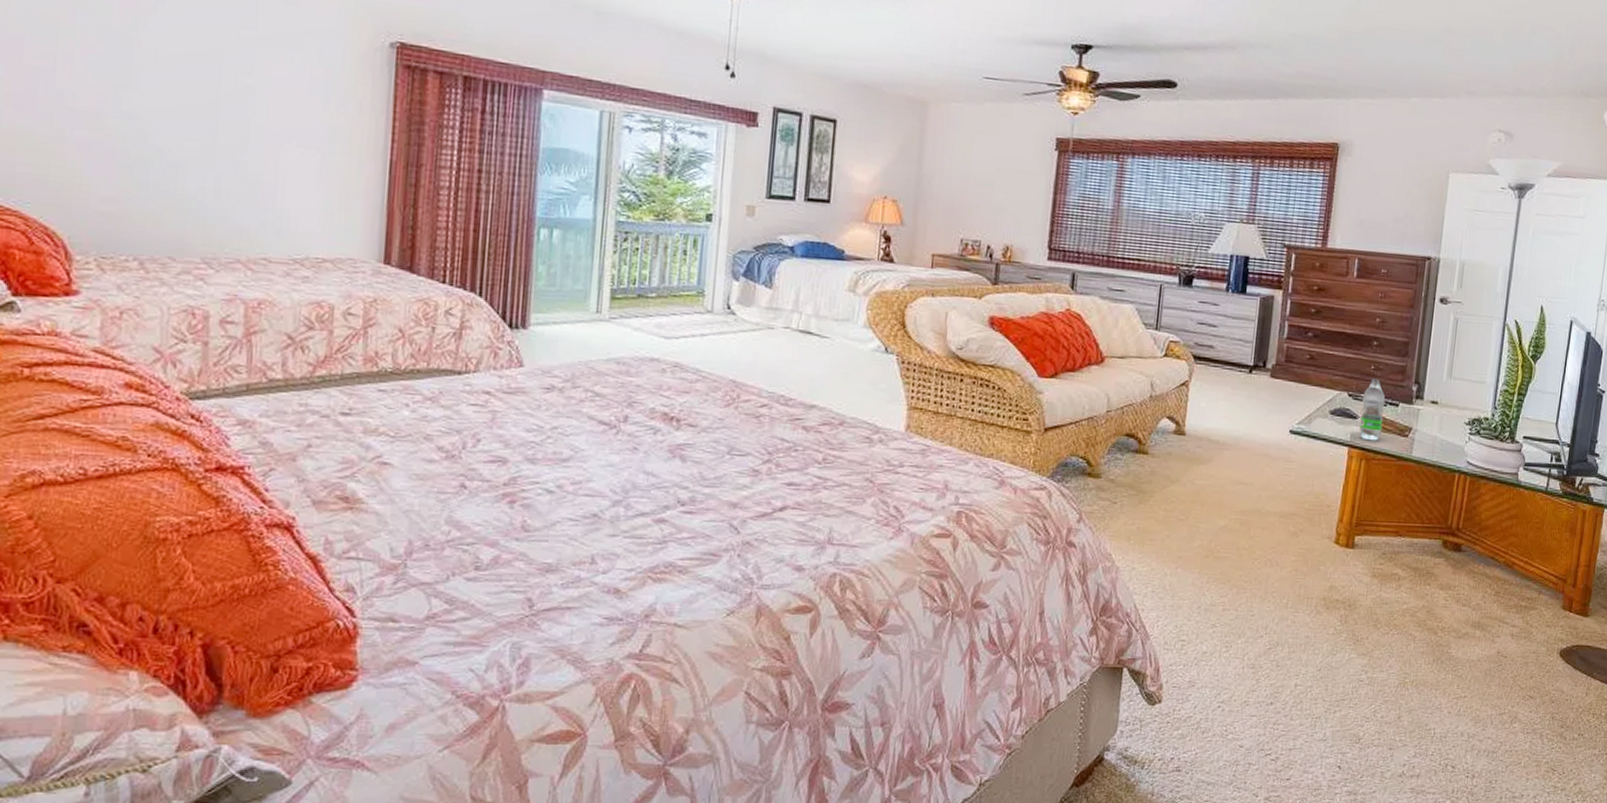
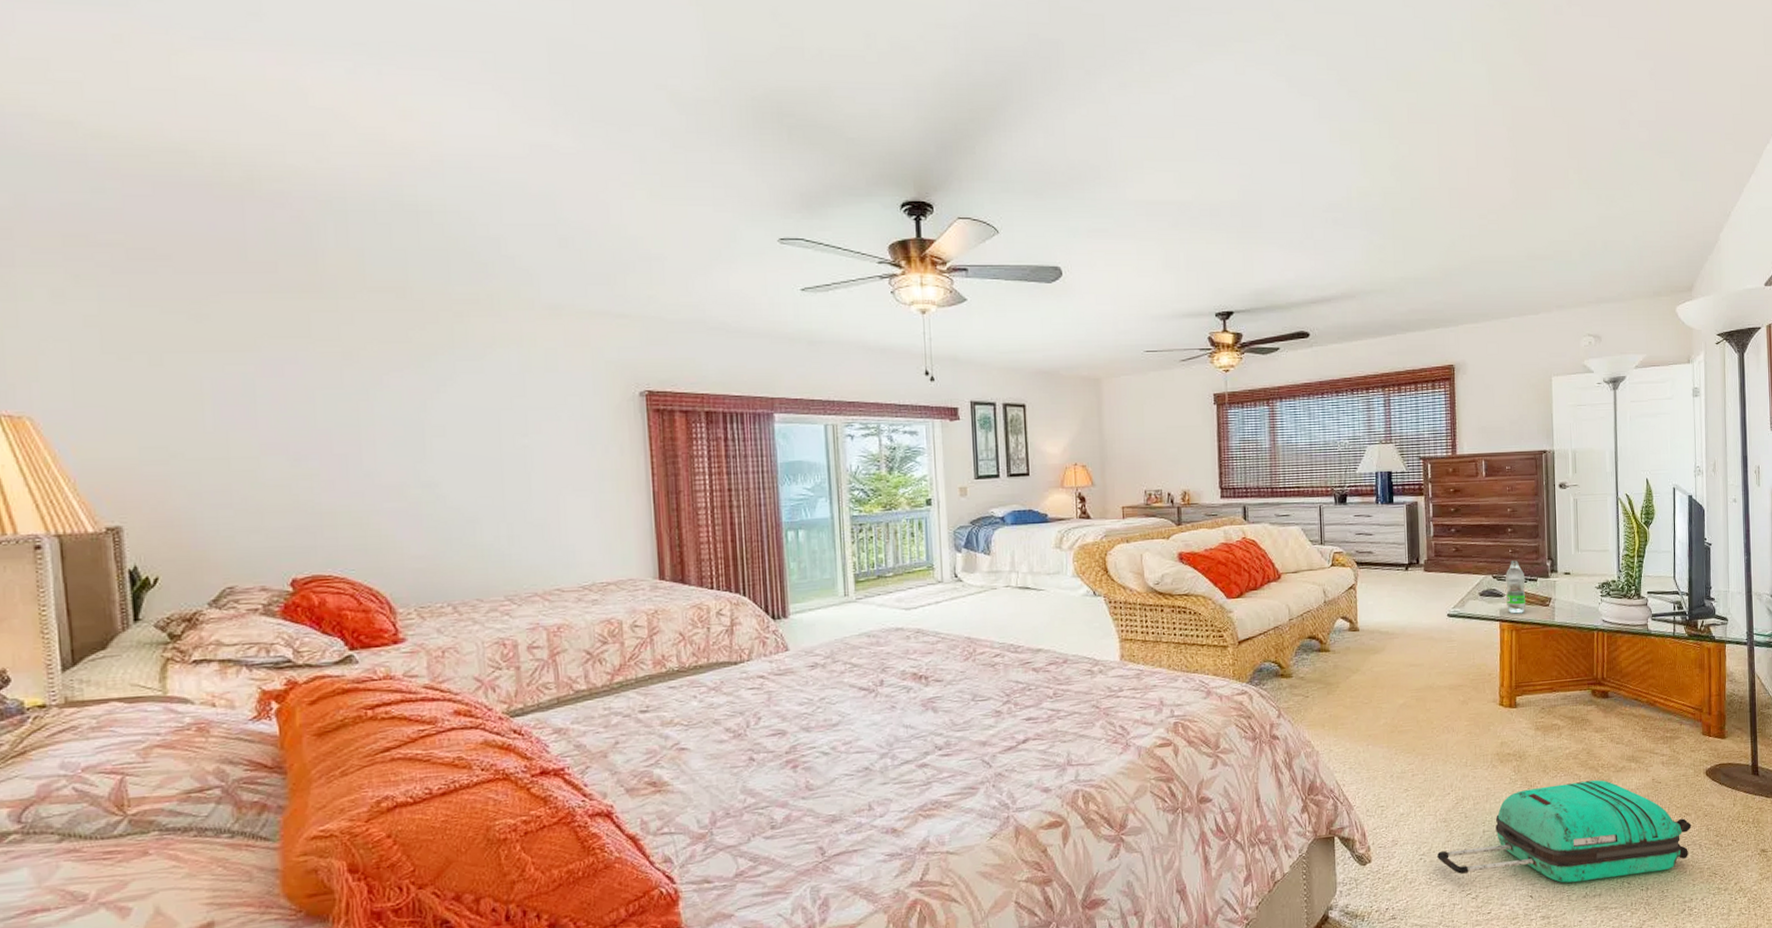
suitcase: none [1238,643,1535,759] -> present [1437,779,1692,883]

